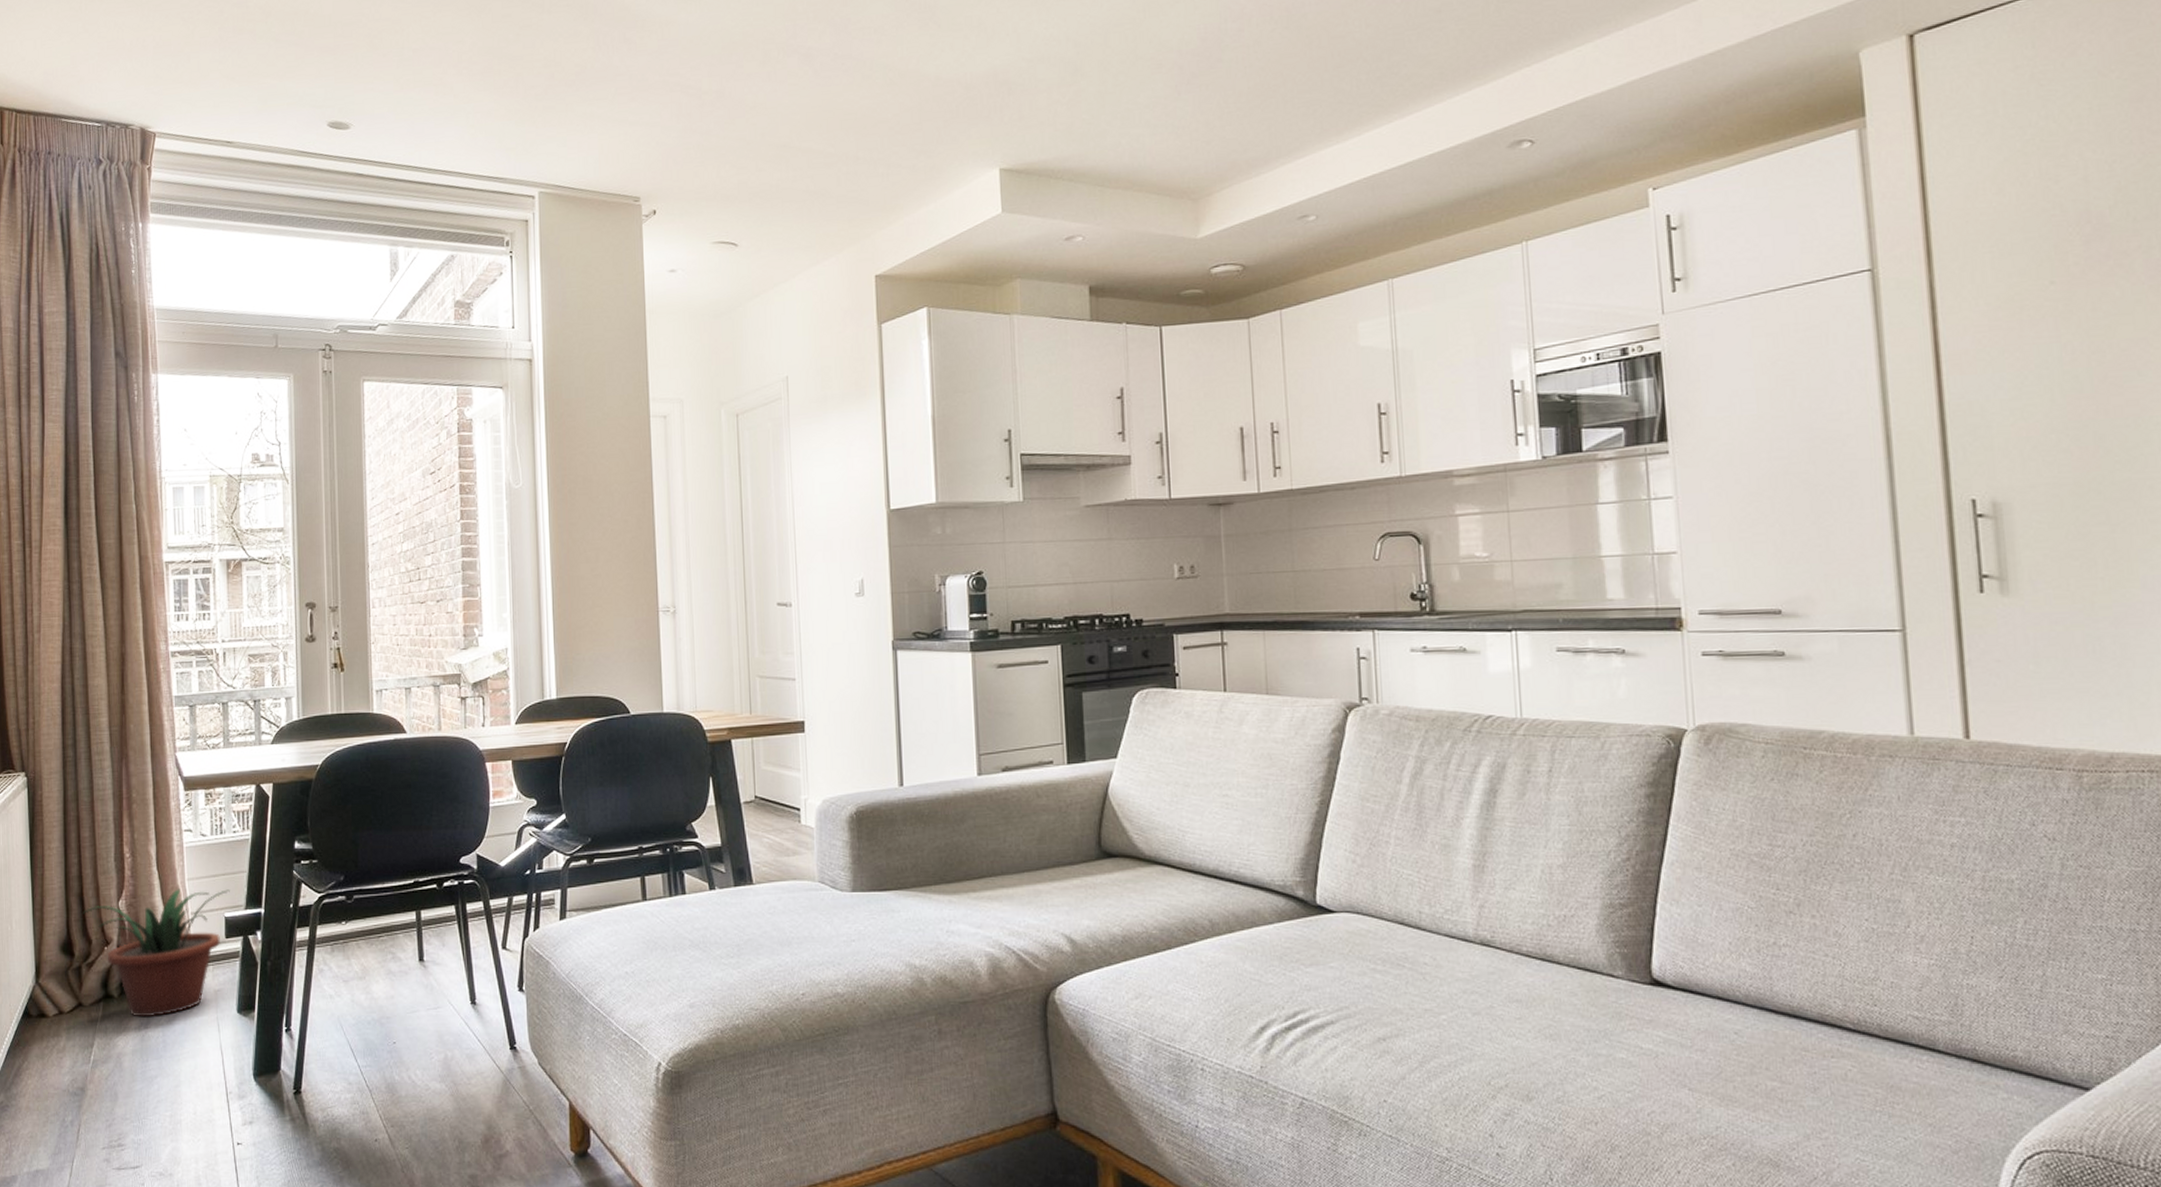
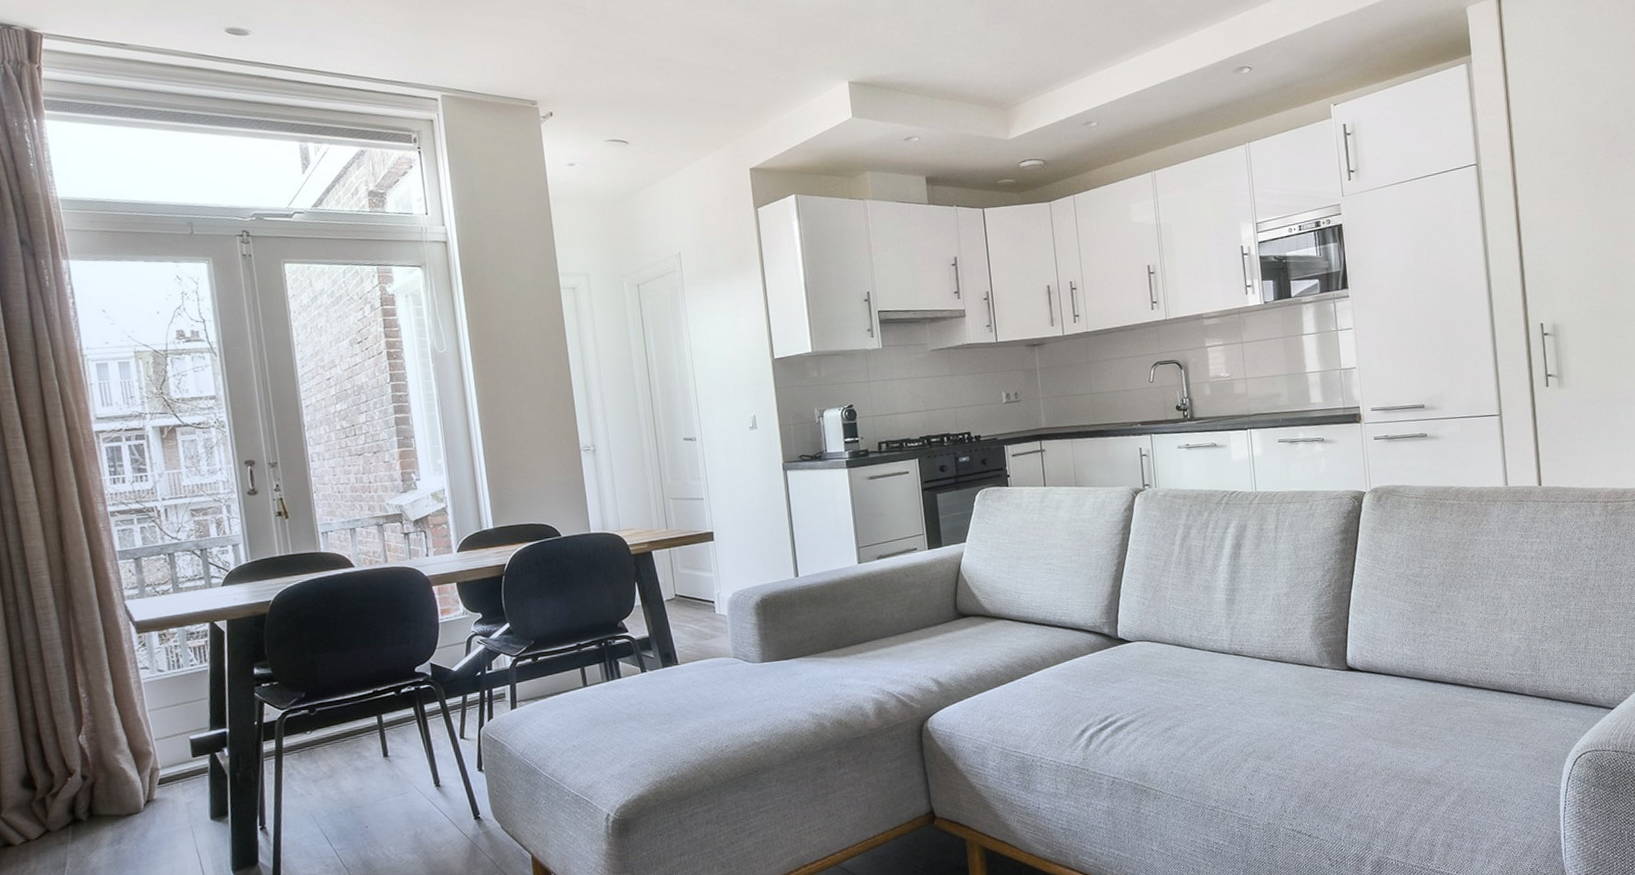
potted plant: present [83,889,230,1016] -> none [41,715,193,835]

